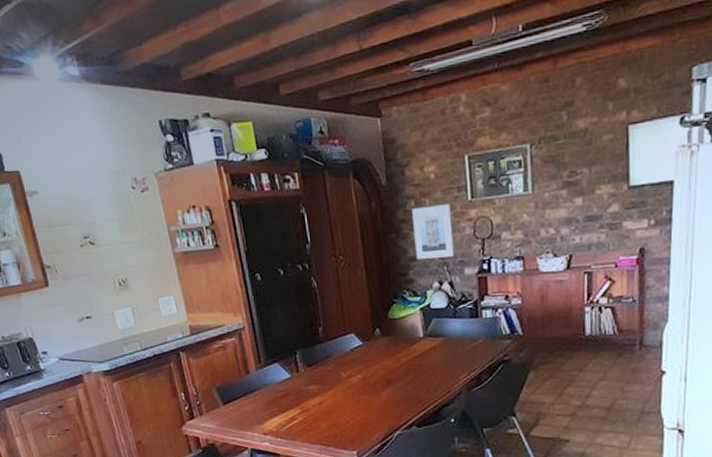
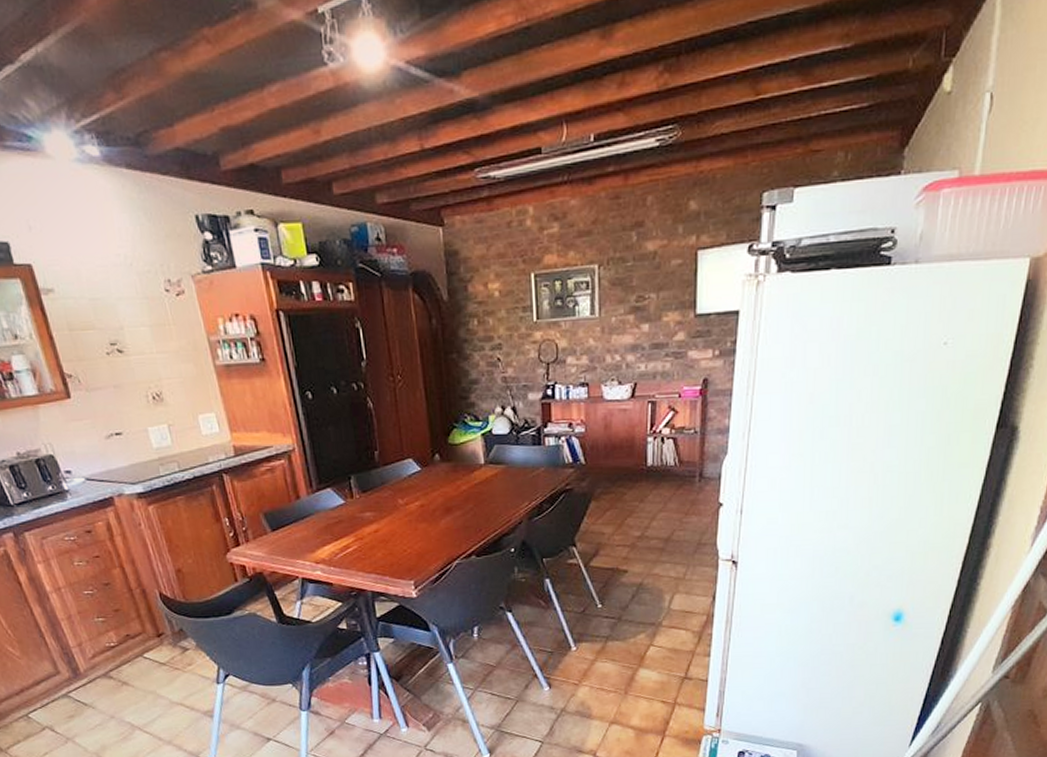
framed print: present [412,204,455,260] -> none [475,324,518,382]

